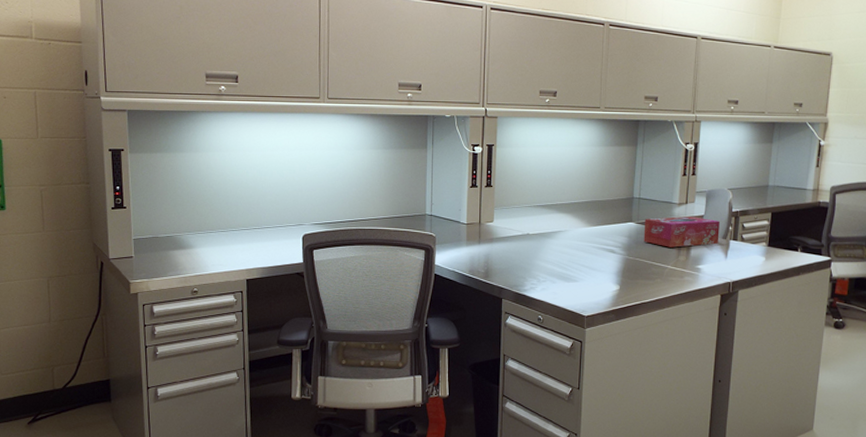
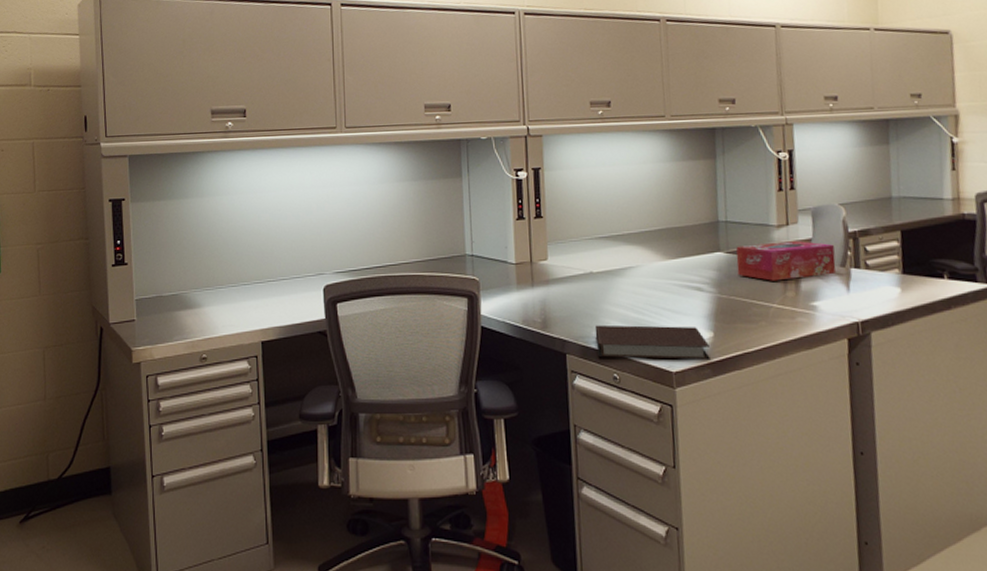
notebook: none [527,276,616,308] -> present [594,325,711,361]

